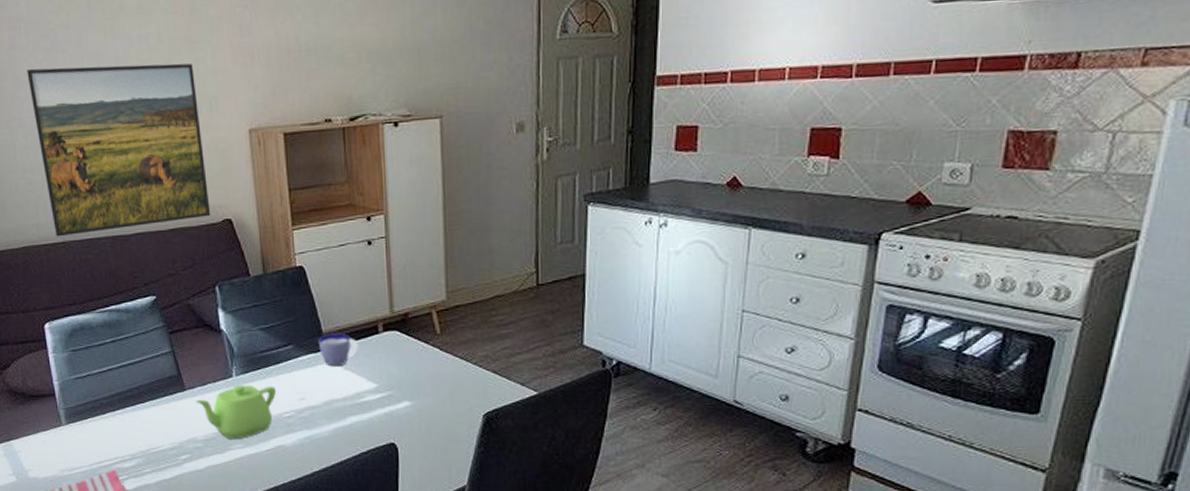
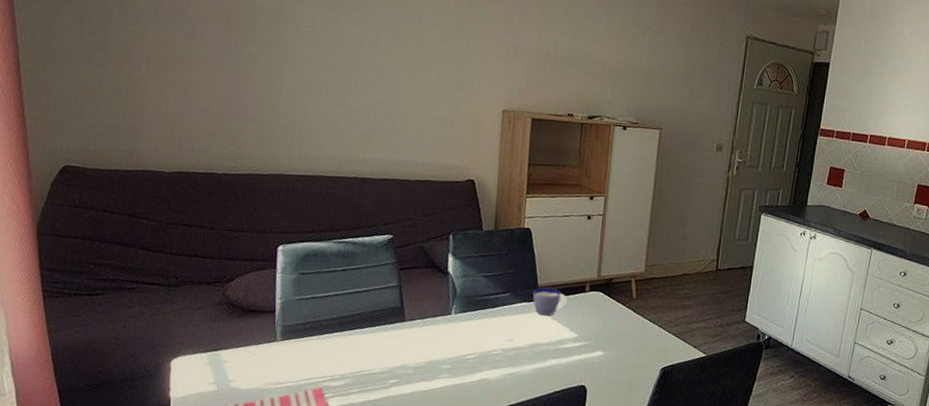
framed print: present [27,63,211,237] -> none [306,22,463,175]
teapot: present [195,385,276,440] -> none [413,322,489,370]

